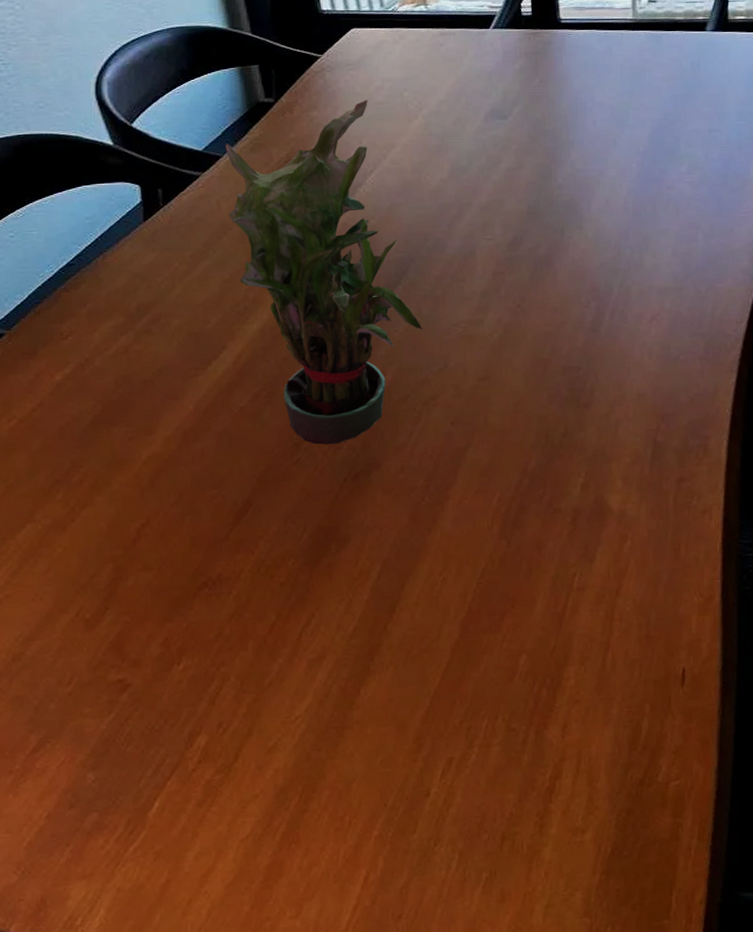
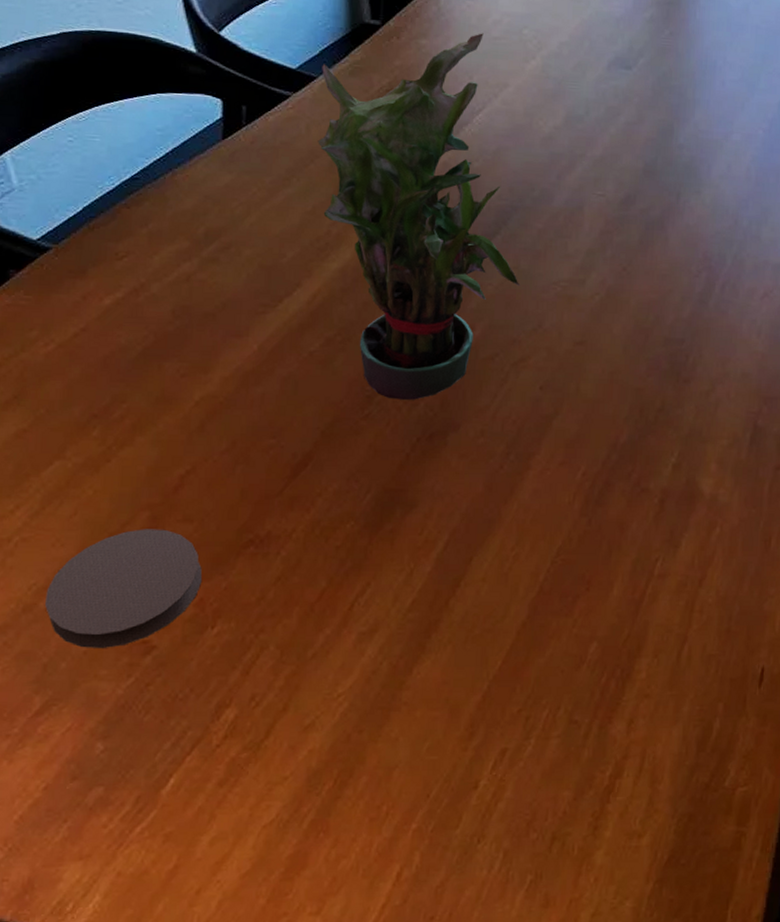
coaster: none [31,578,166,690] -> present [45,529,203,648]

